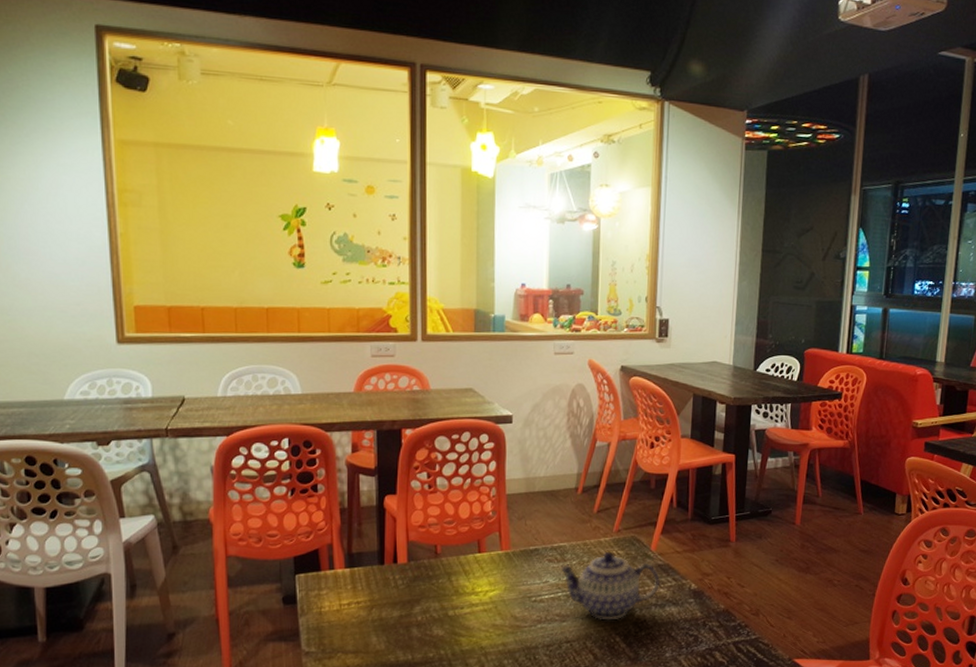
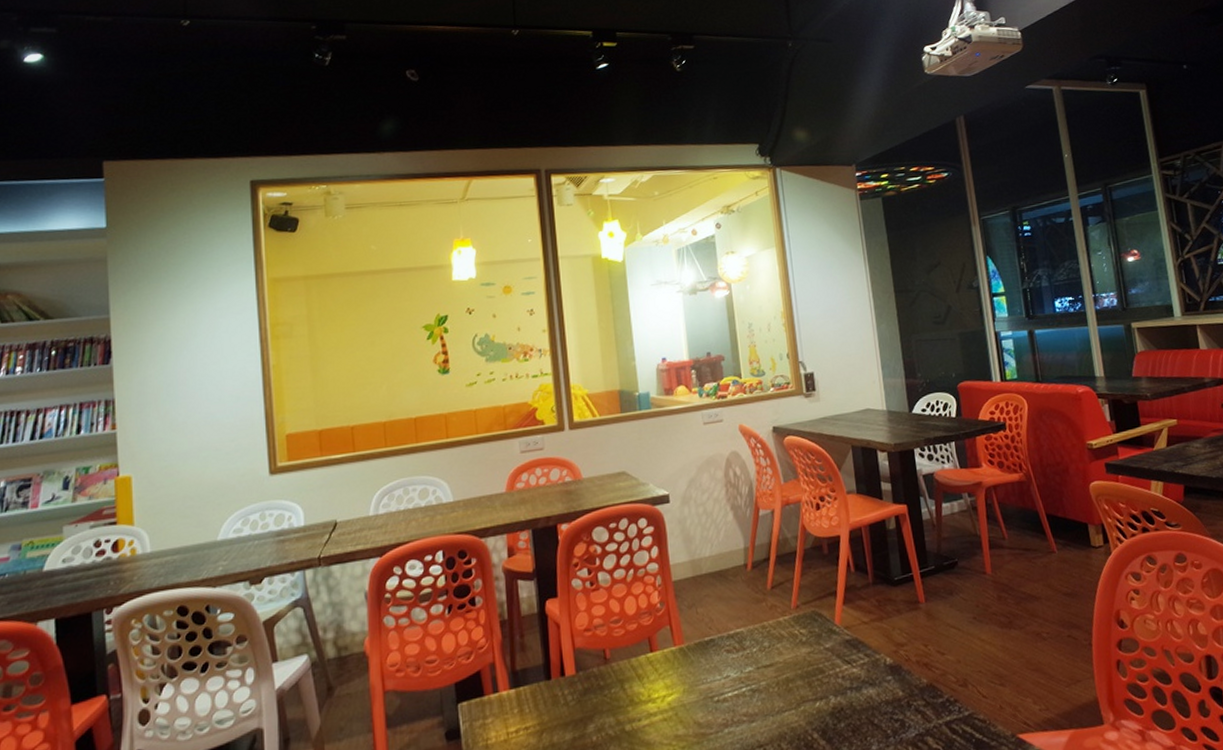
teapot: present [560,552,660,619] -> none [740,632,852,714]

